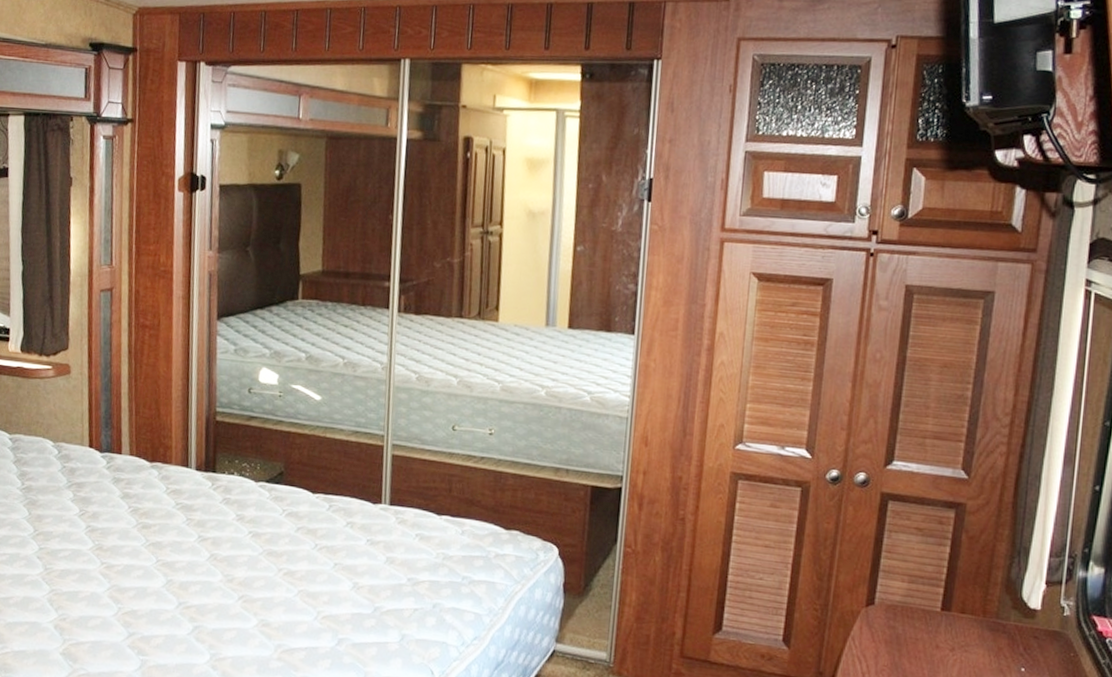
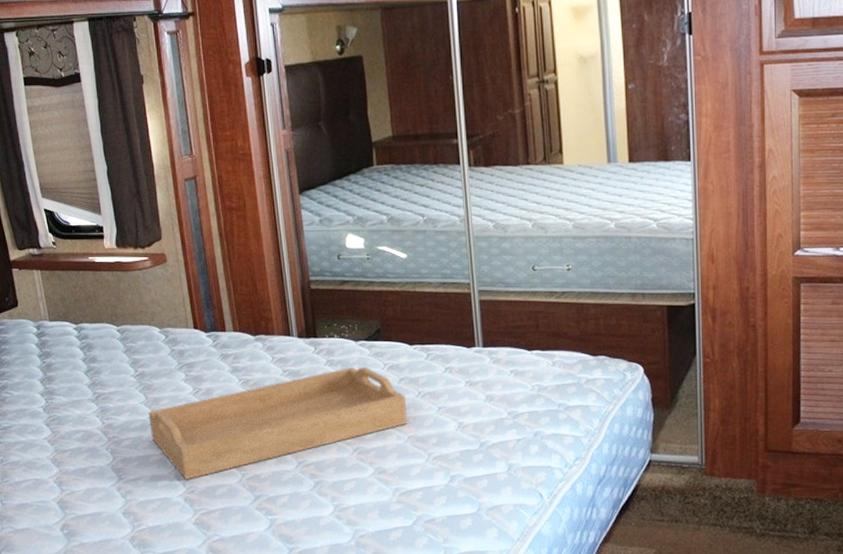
serving tray: none [29,508,301,607] -> present [148,366,407,480]

